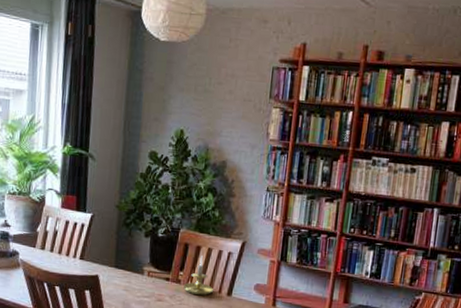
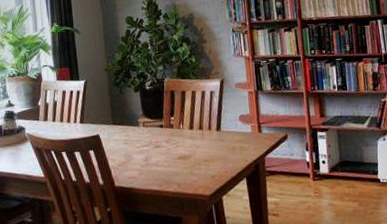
candle holder: present [183,256,214,296] -> none [177,99,204,136]

